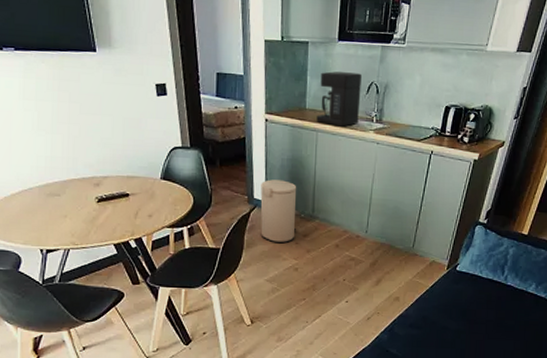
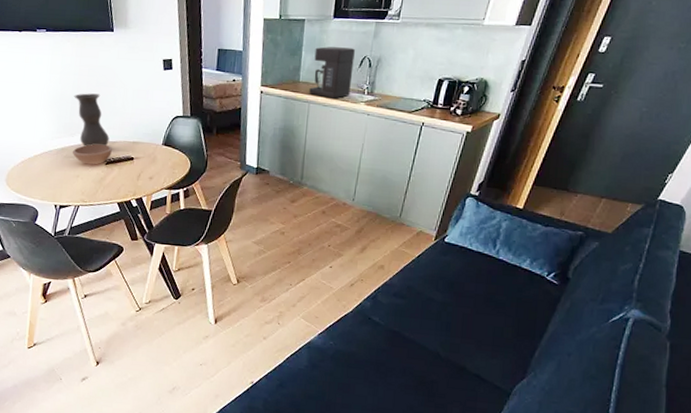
vase: none [54,122,100,183] -> present [74,93,110,147]
bowl: none [56,179,103,203] -> present [72,144,112,165]
pedal bin: present [260,179,297,244] -> none [250,147,288,208]

